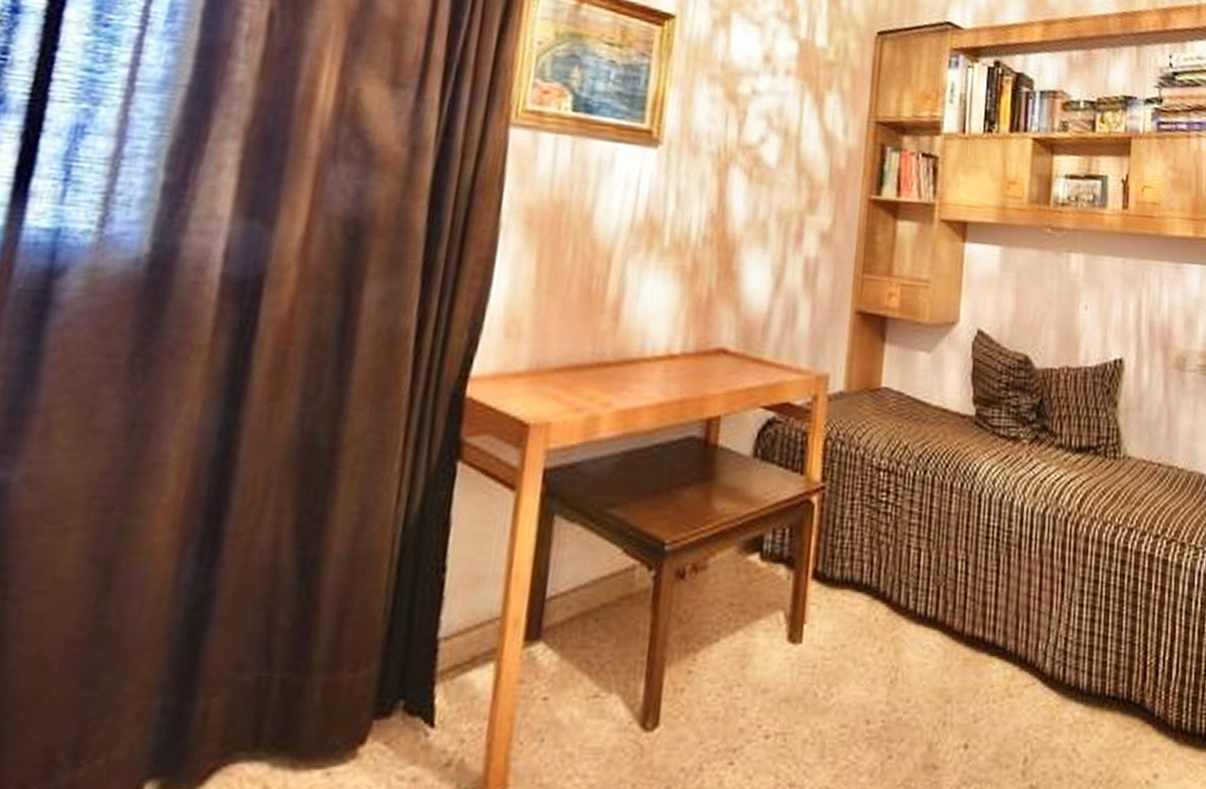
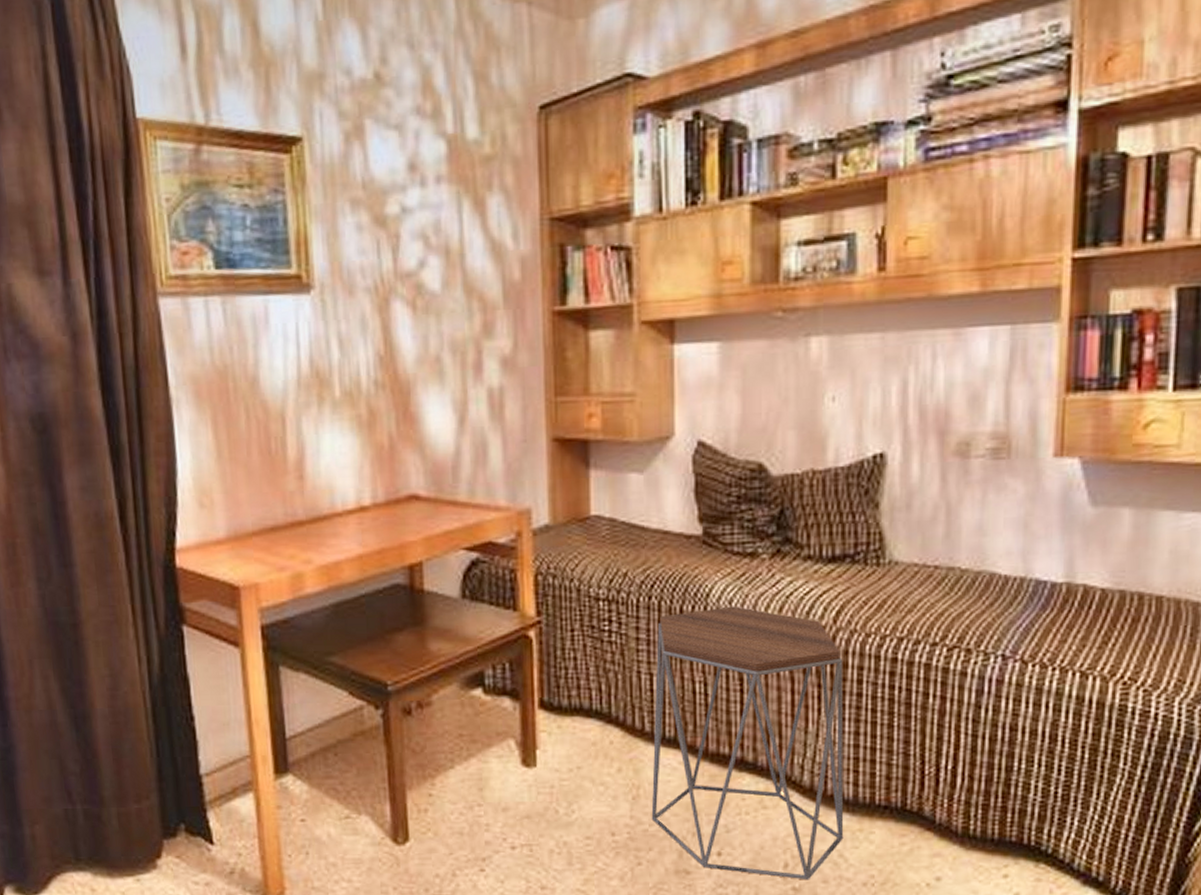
side table: none [906,486,1084,777] -> present [651,606,844,880]

